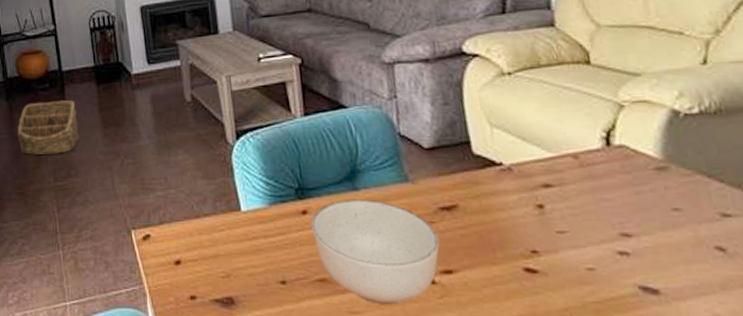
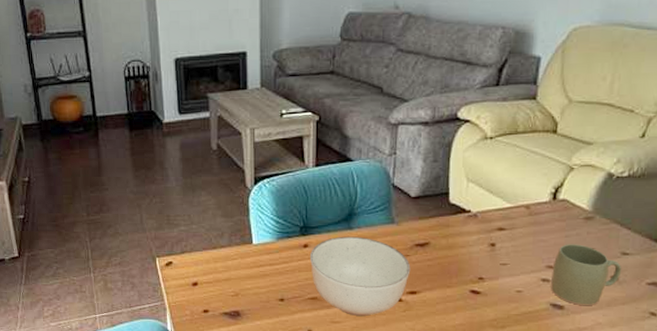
basket: present [17,100,79,155] -> none [52,144,111,193]
mug: none [628,203,729,290] -> present [551,244,622,306]

